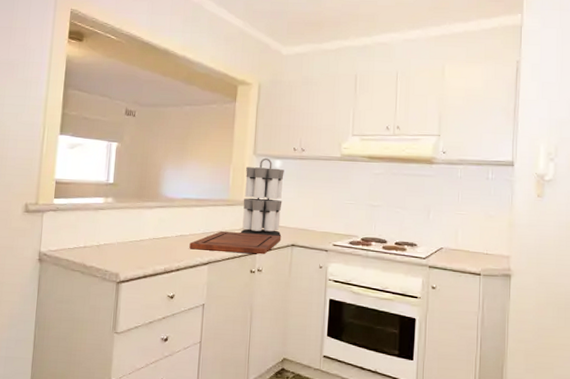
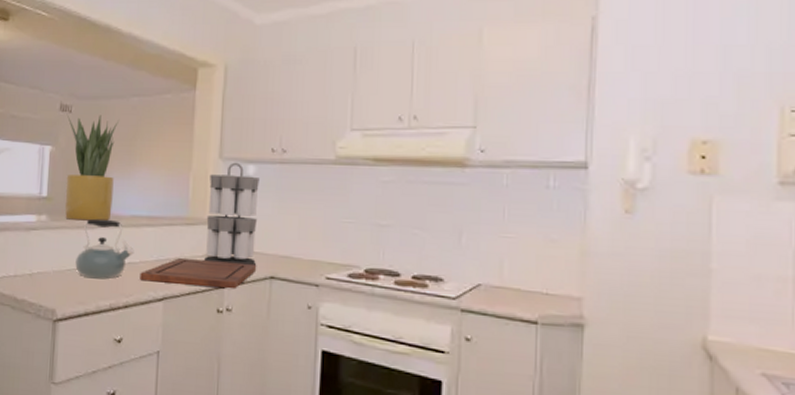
planter: none [128,118,174,203] -> present [64,114,119,221]
kettle: none [136,200,185,249] -> present [75,218,134,279]

